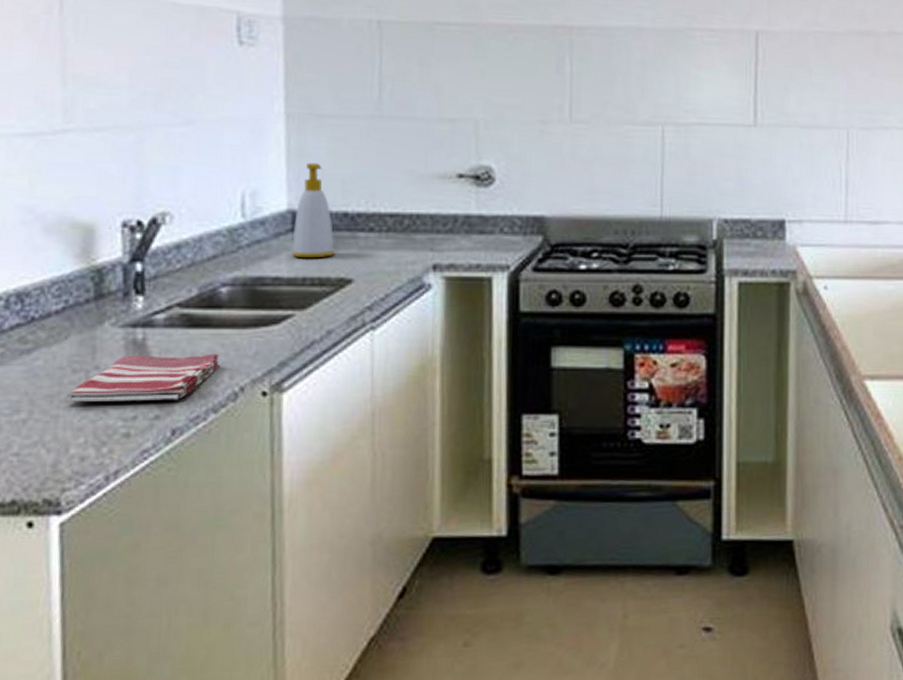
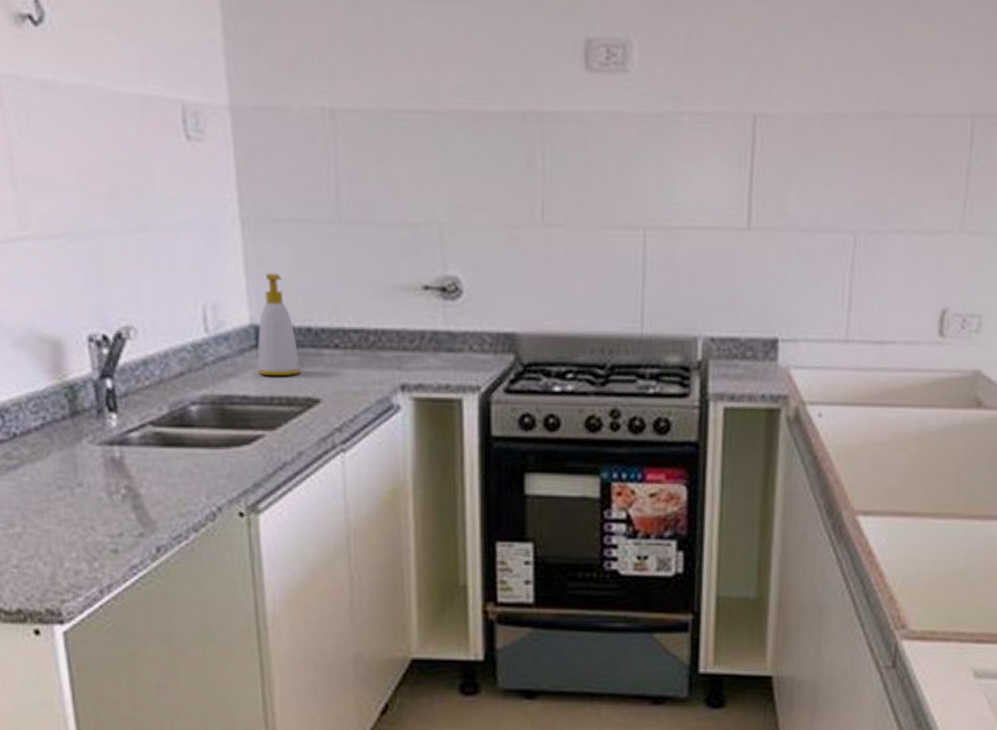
dish towel: present [66,353,221,402] -> none [55,473,197,518]

